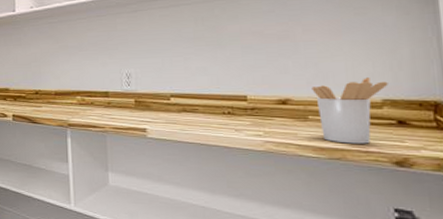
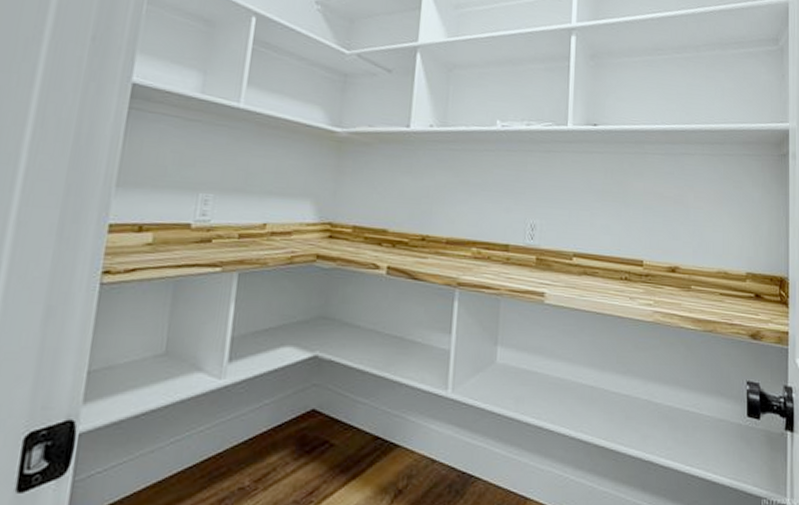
utensil holder: present [311,78,388,144] -> none [696,250,751,316]

